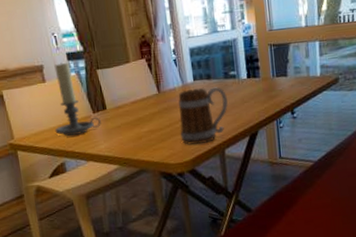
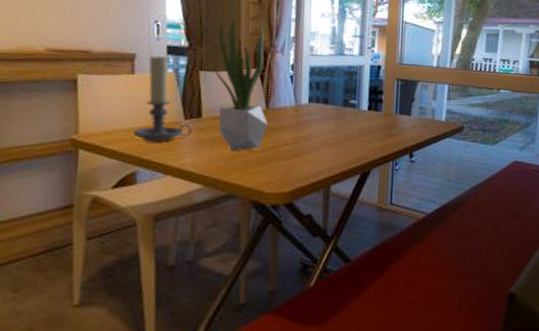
potted plant: none [105,17,163,134] -> present [213,18,268,152]
mug: present [178,87,229,146] -> none [282,111,343,175]

